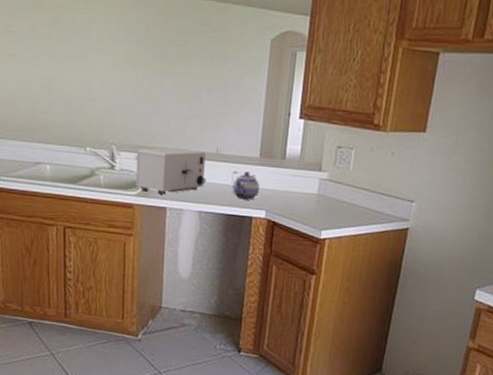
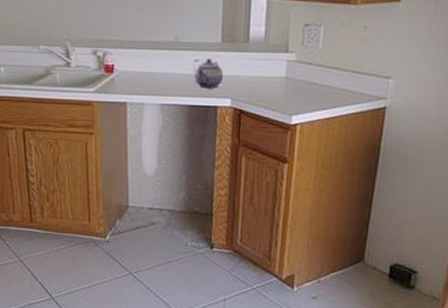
toaster: present [135,148,206,195] -> none [93,39,166,89]

